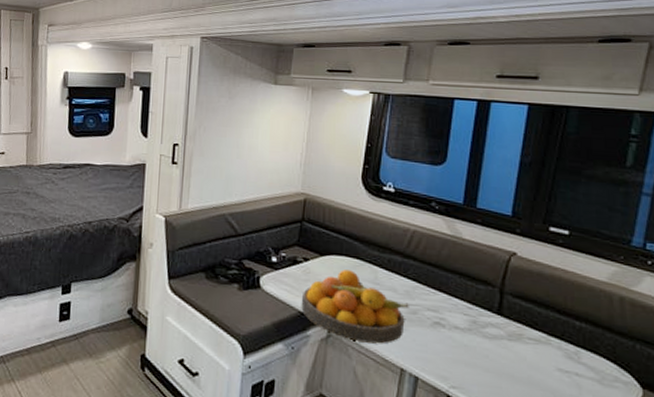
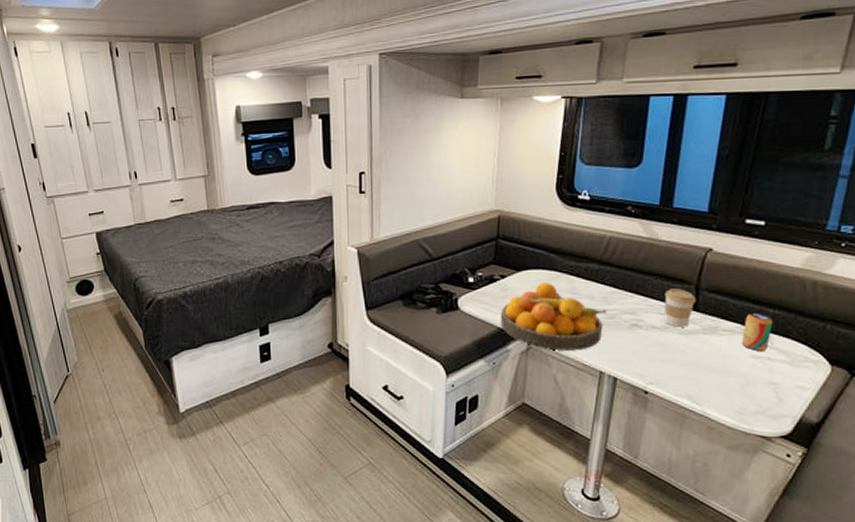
coffee cup: none [468,289,500,331] -> present [664,289,696,327]
beverage can: none [547,322,580,366] -> present [741,312,773,352]

